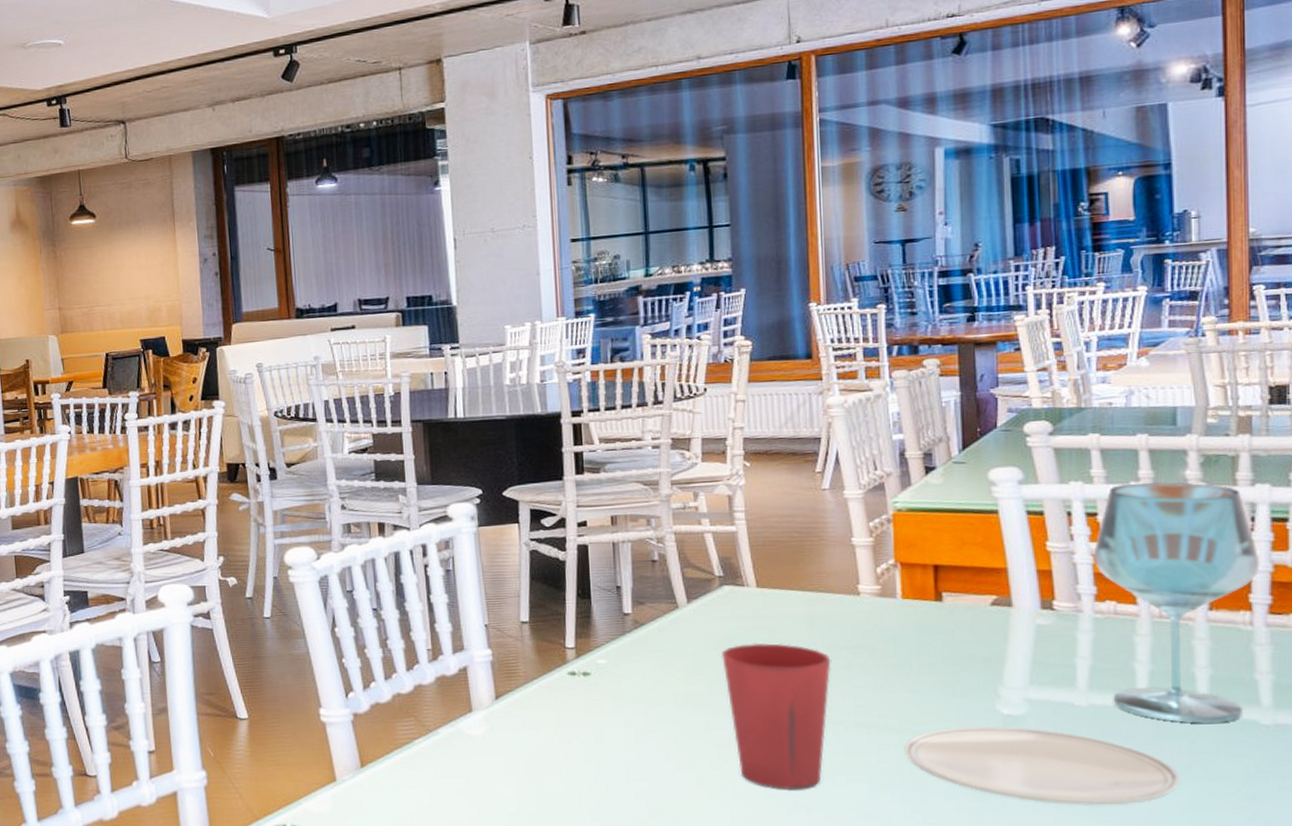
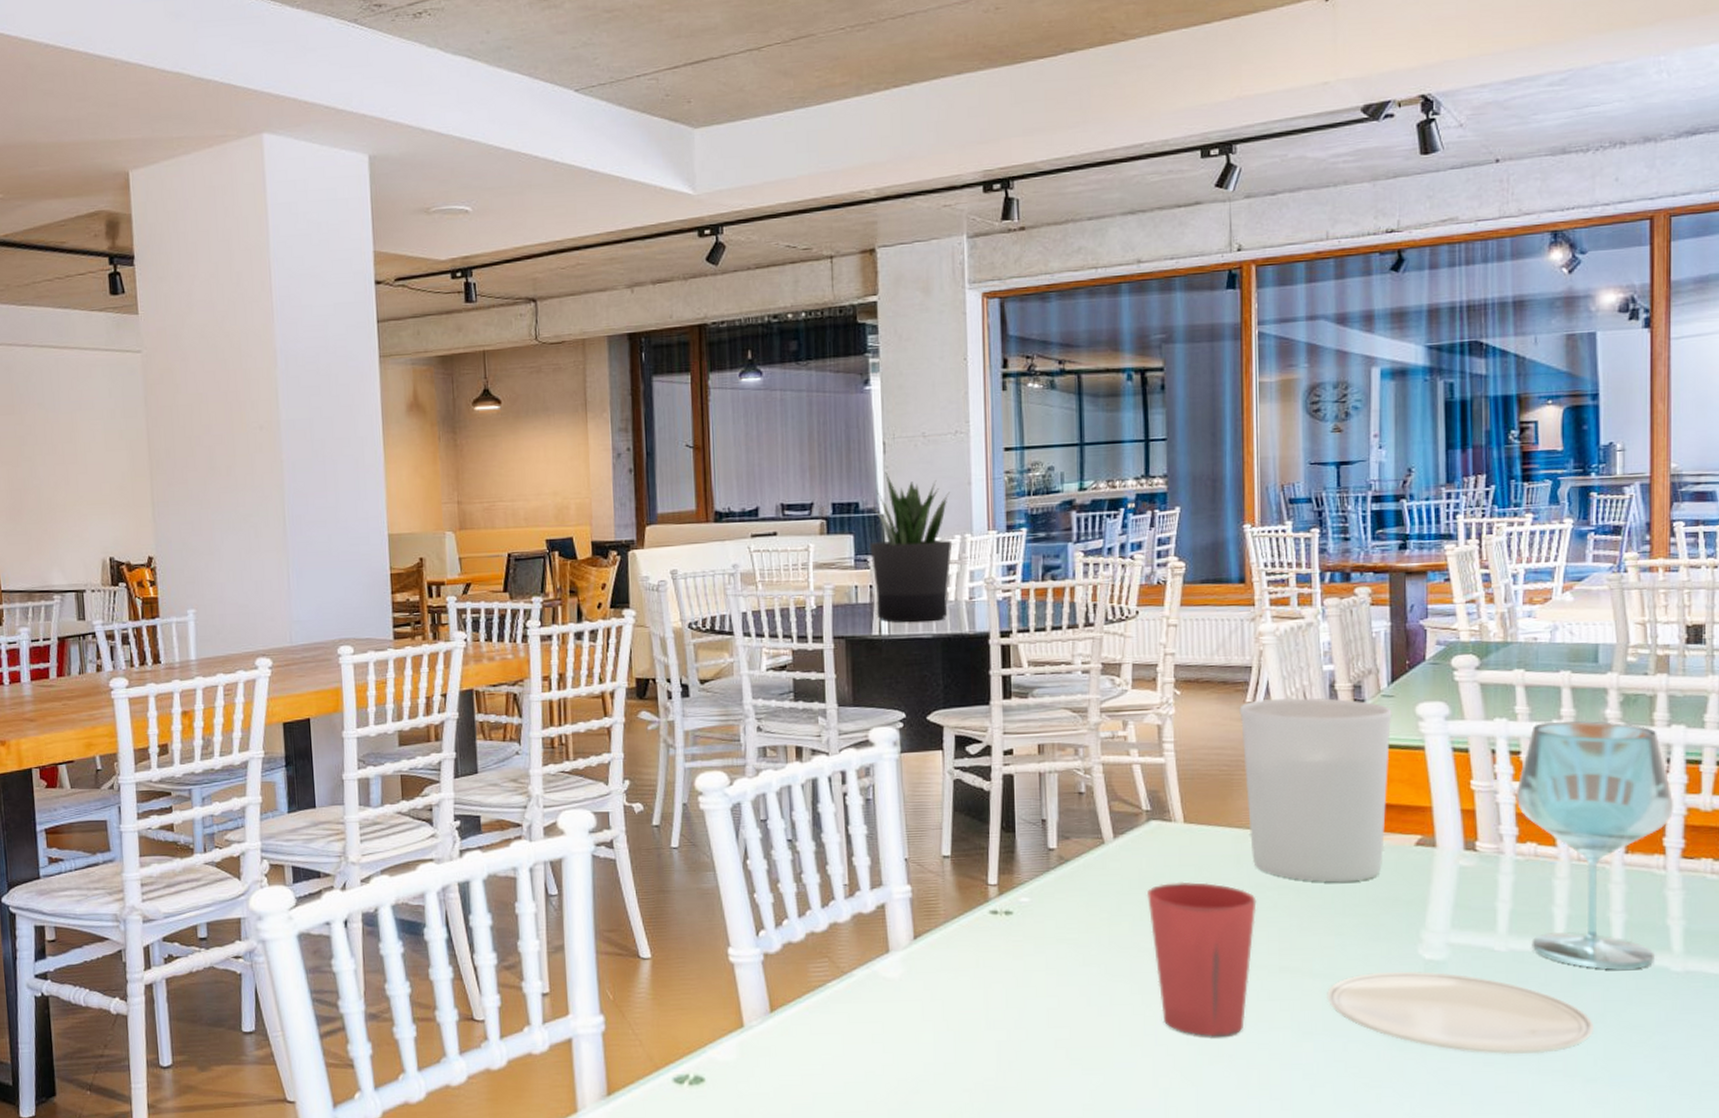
planter: none [443,266,523,406] -> present [869,472,953,623]
candle holder: none [809,466,964,642] -> present [1239,697,1392,883]

